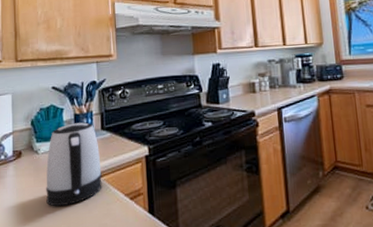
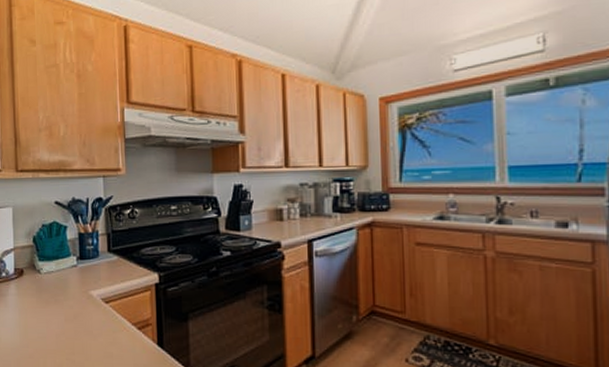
kettle: present [46,122,102,207] -> none [49,243,108,331]

